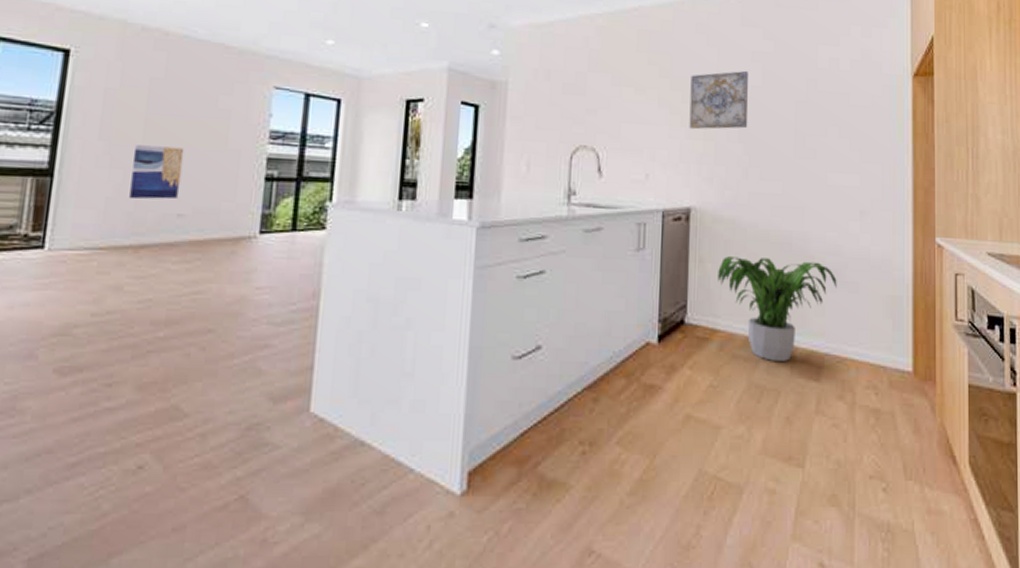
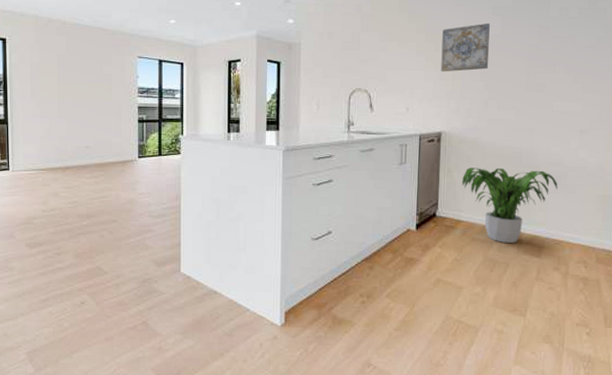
wall art: present [129,145,184,200] -> none [53,101,85,138]

